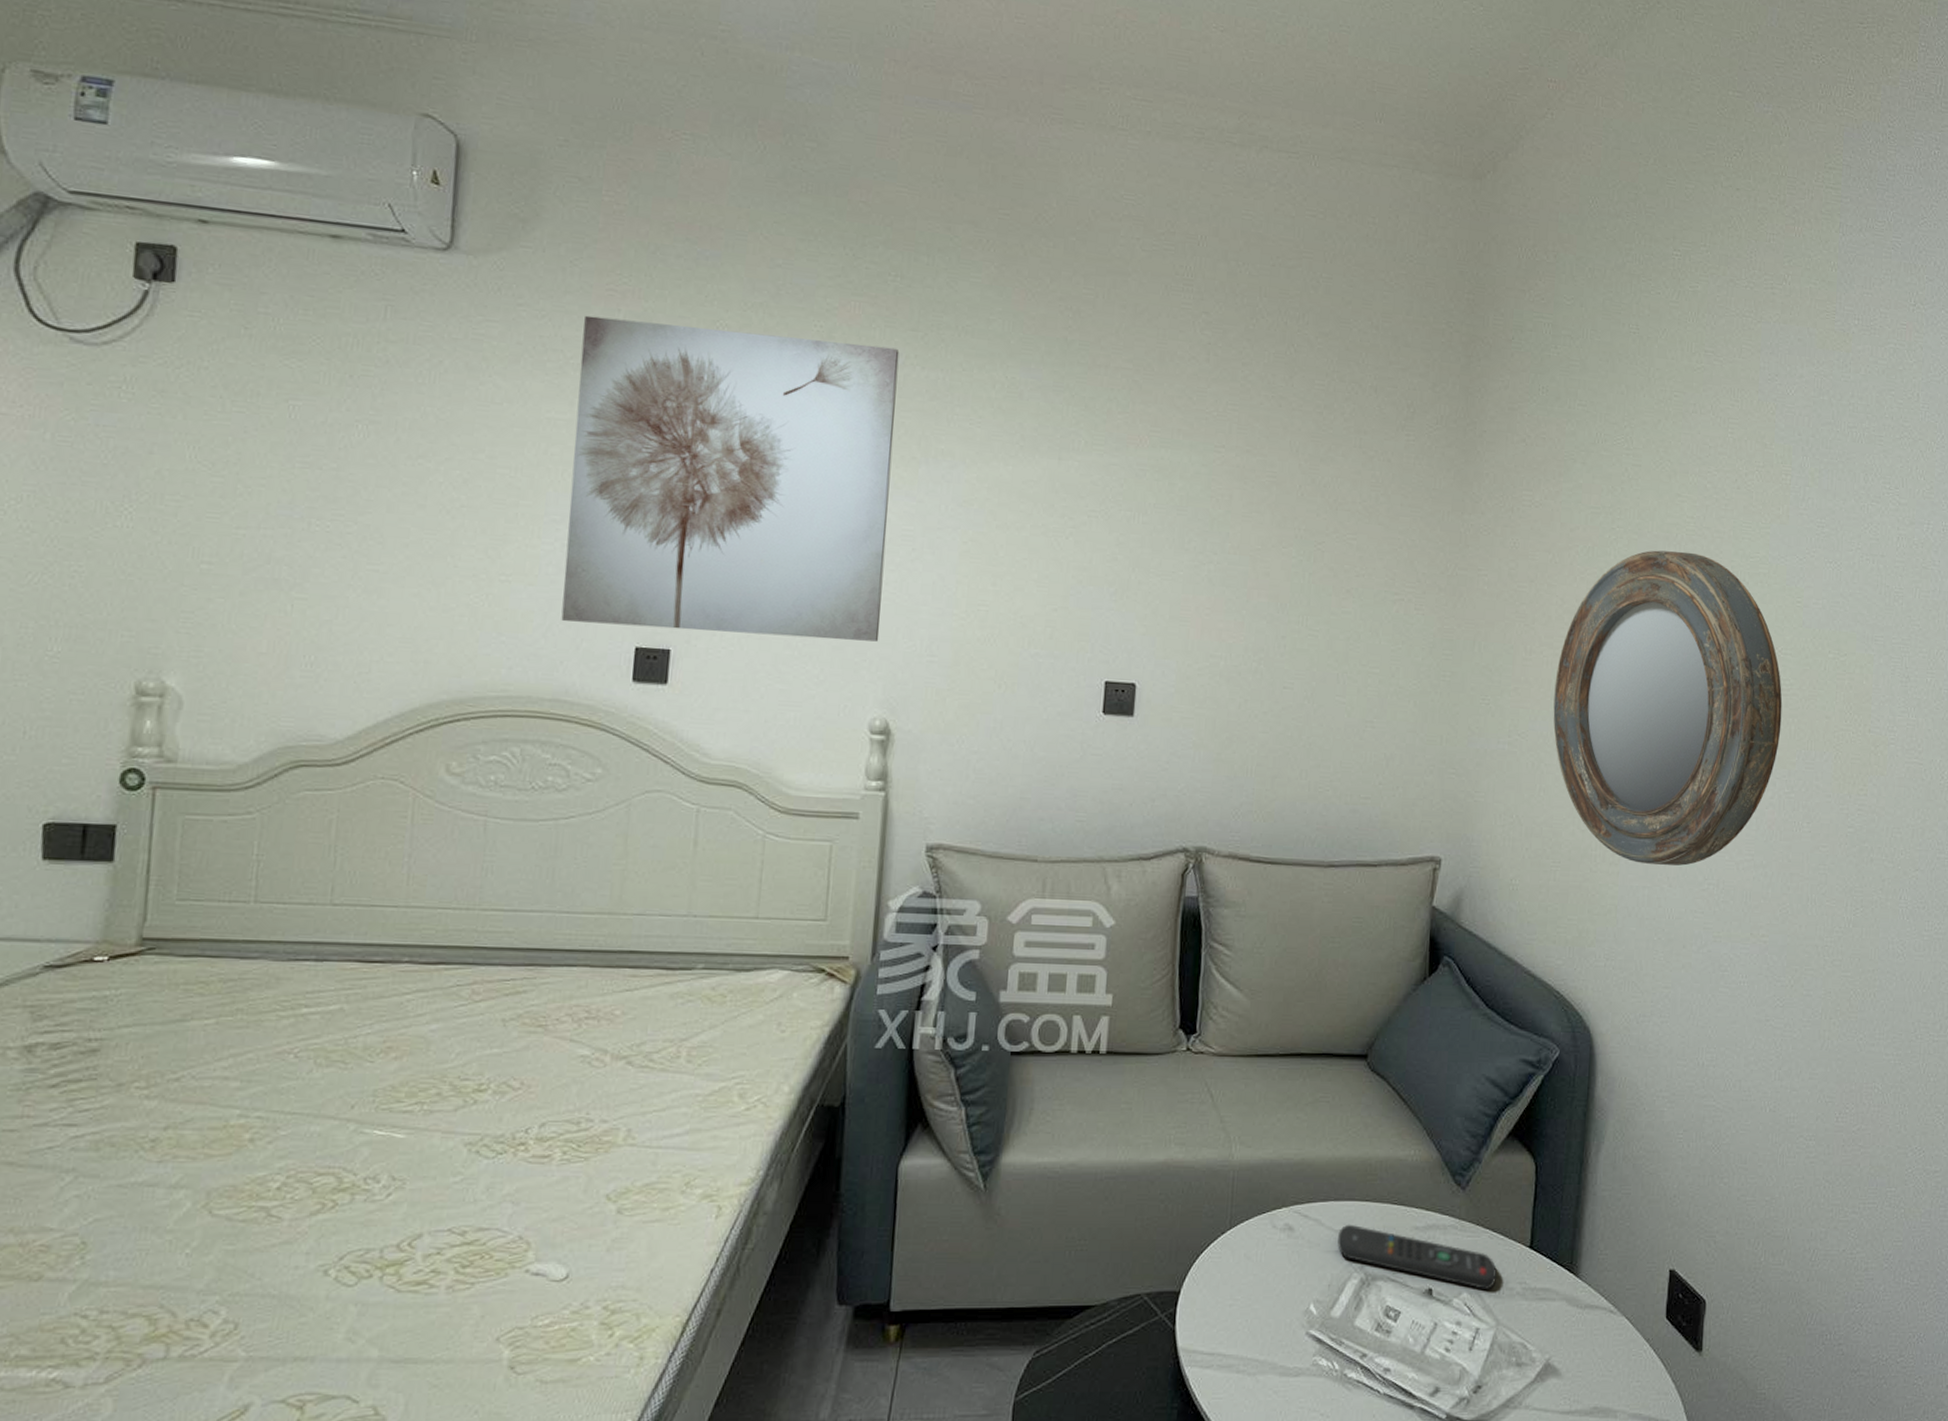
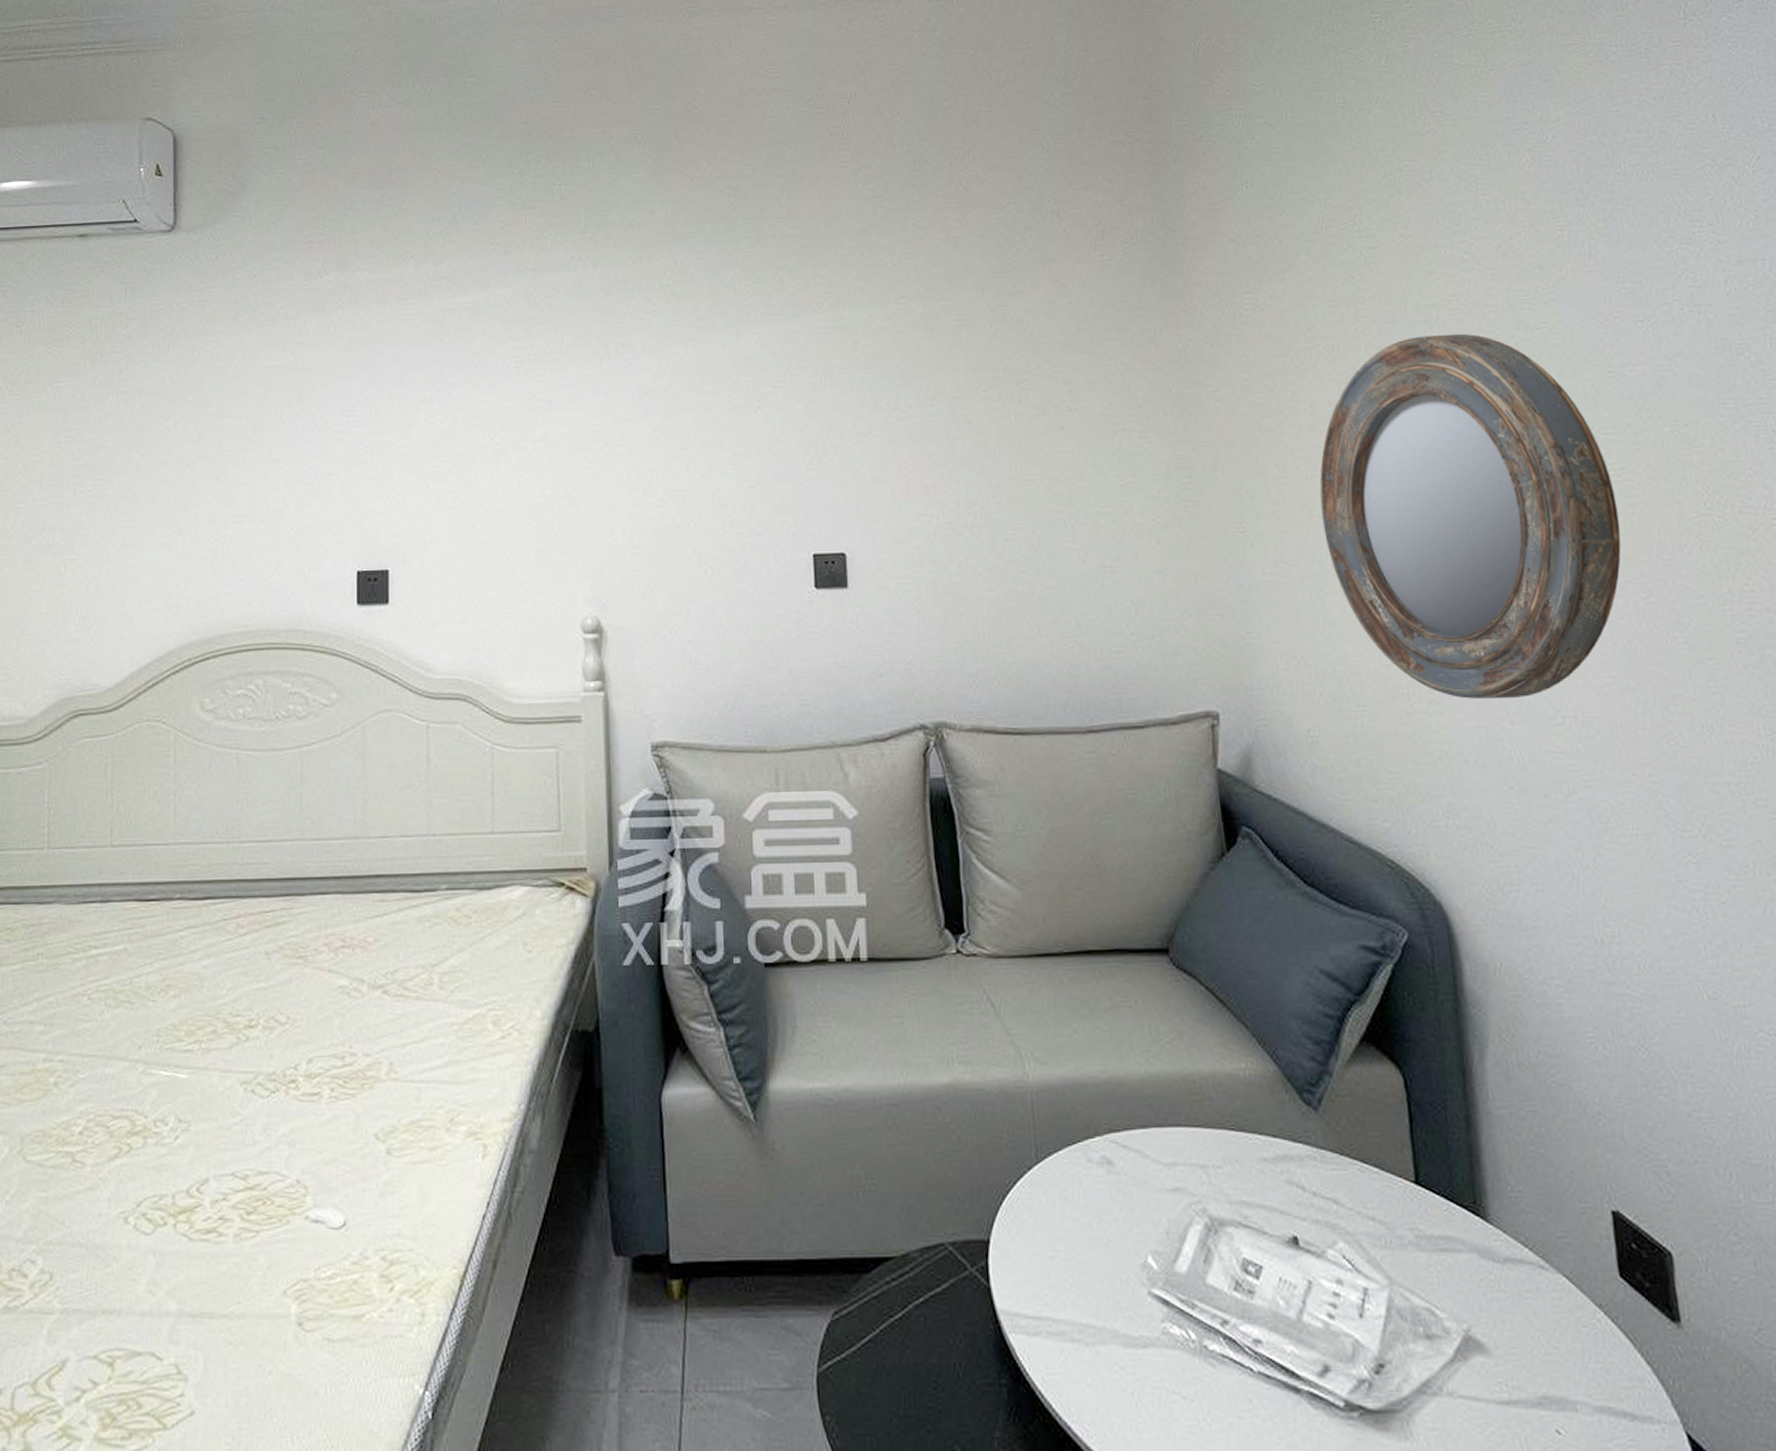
wall art: present [561,315,900,642] -> none [288,252,582,553]
remote control: present [1337,1224,1497,1291] -> none [1168,1155,1380,1239]

